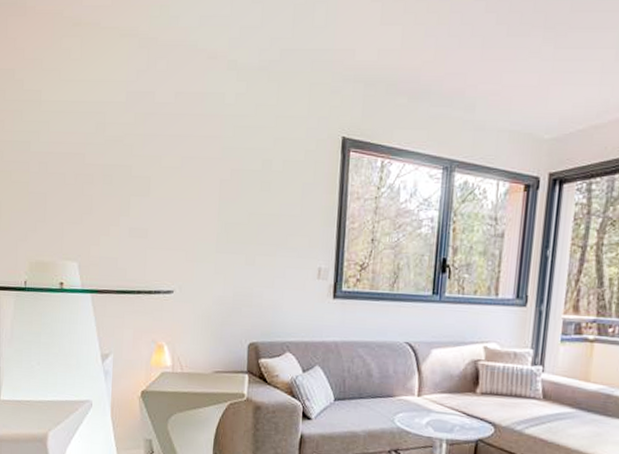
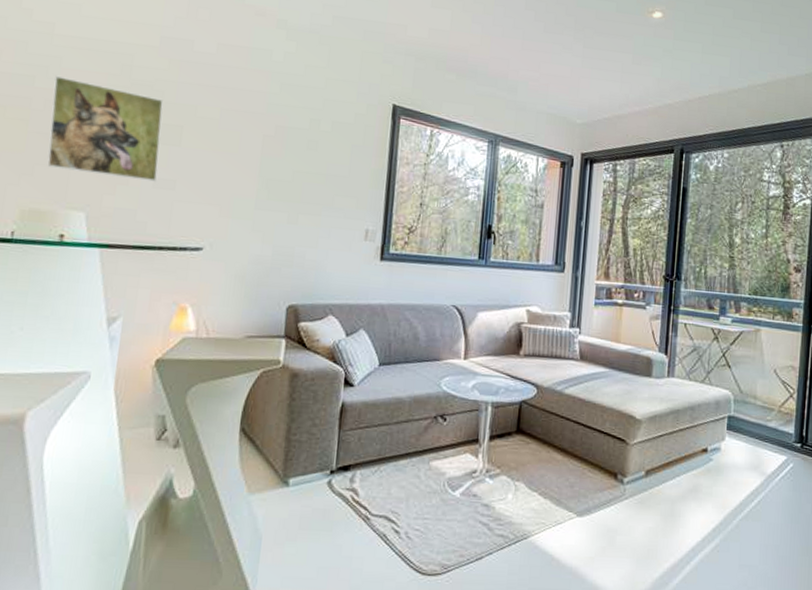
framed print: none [45,140,133,231] -> present [47,76,164,182]

